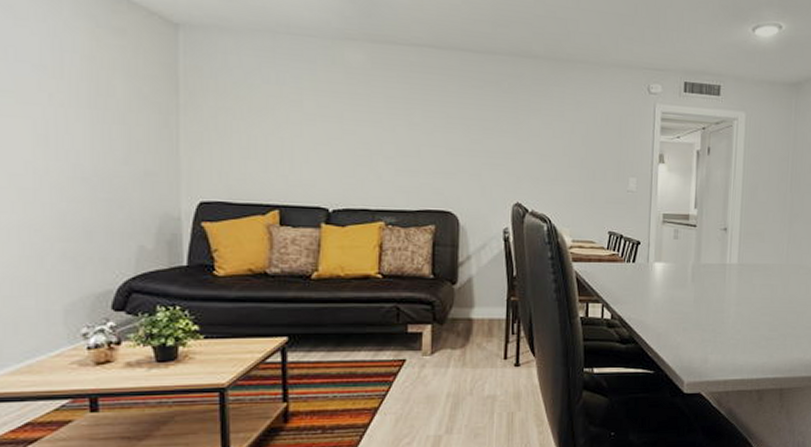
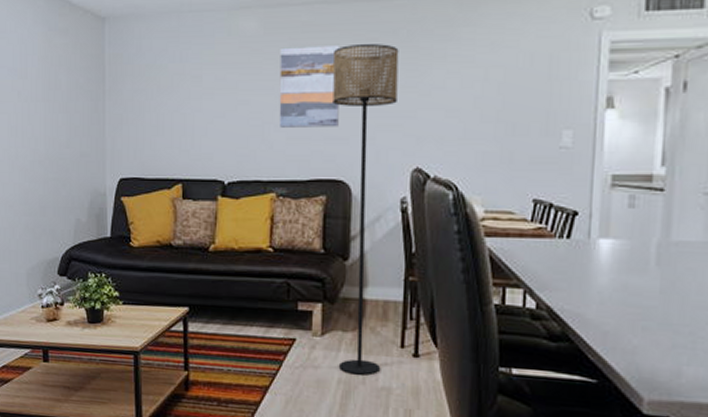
wall art: none [387,83,448,163] -> present [279,44,341,128]
floor lamp: none [441,89,501,387] -> present [332,44,399,375]

